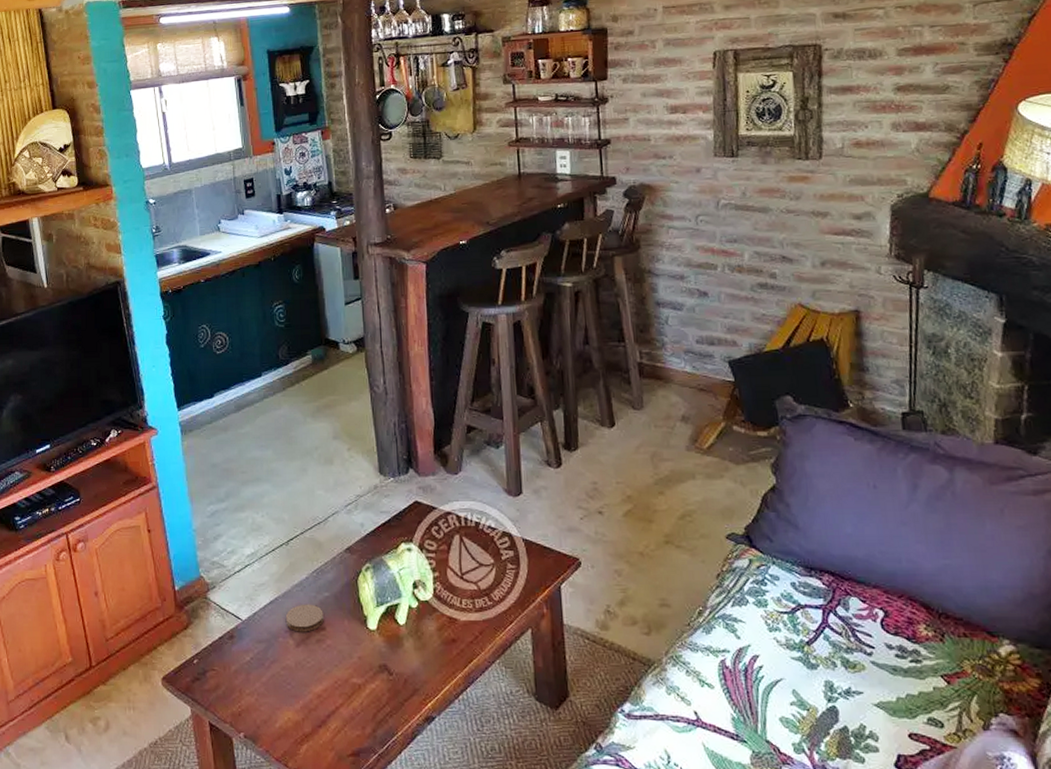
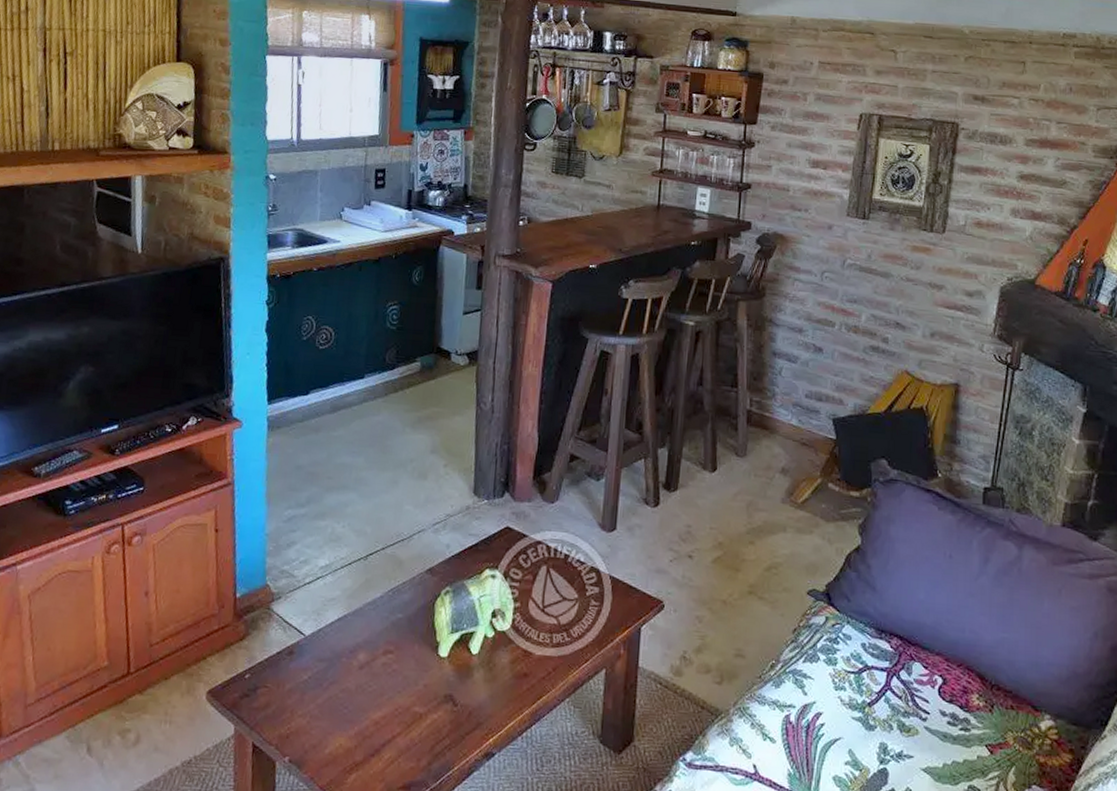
coaster: present [285,604,324,632] -> none [352,623,394,654]

